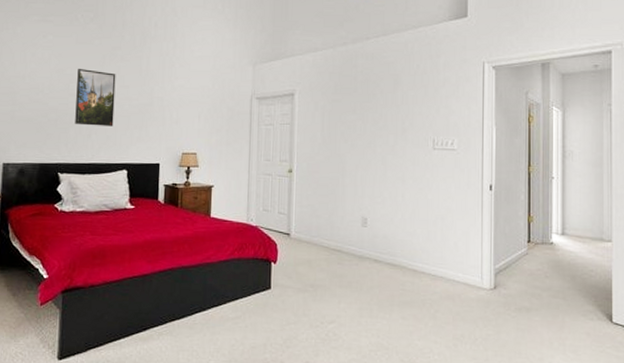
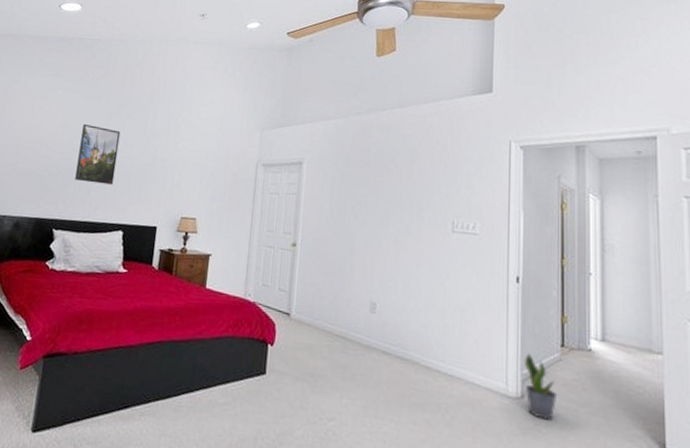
potted plant: none [496,250,525,305] -> present [523,352,558,421]

